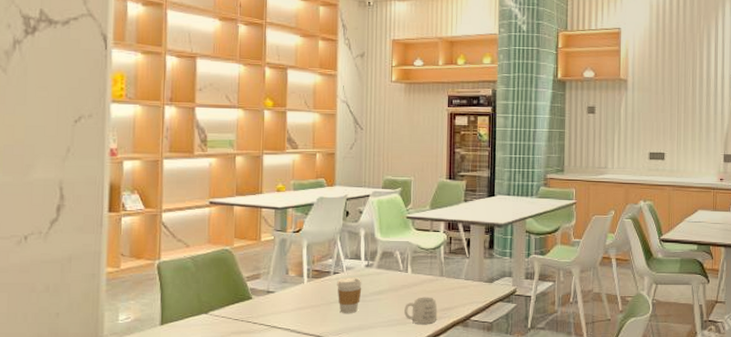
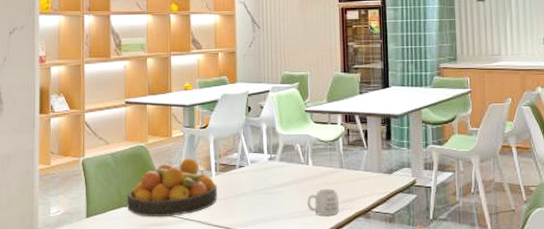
fruit bowl: none [208,264,309,324] -> present [127,158,217,216]
coffee cup: present [337,277,362,313] -> none [242,170,266,205]

